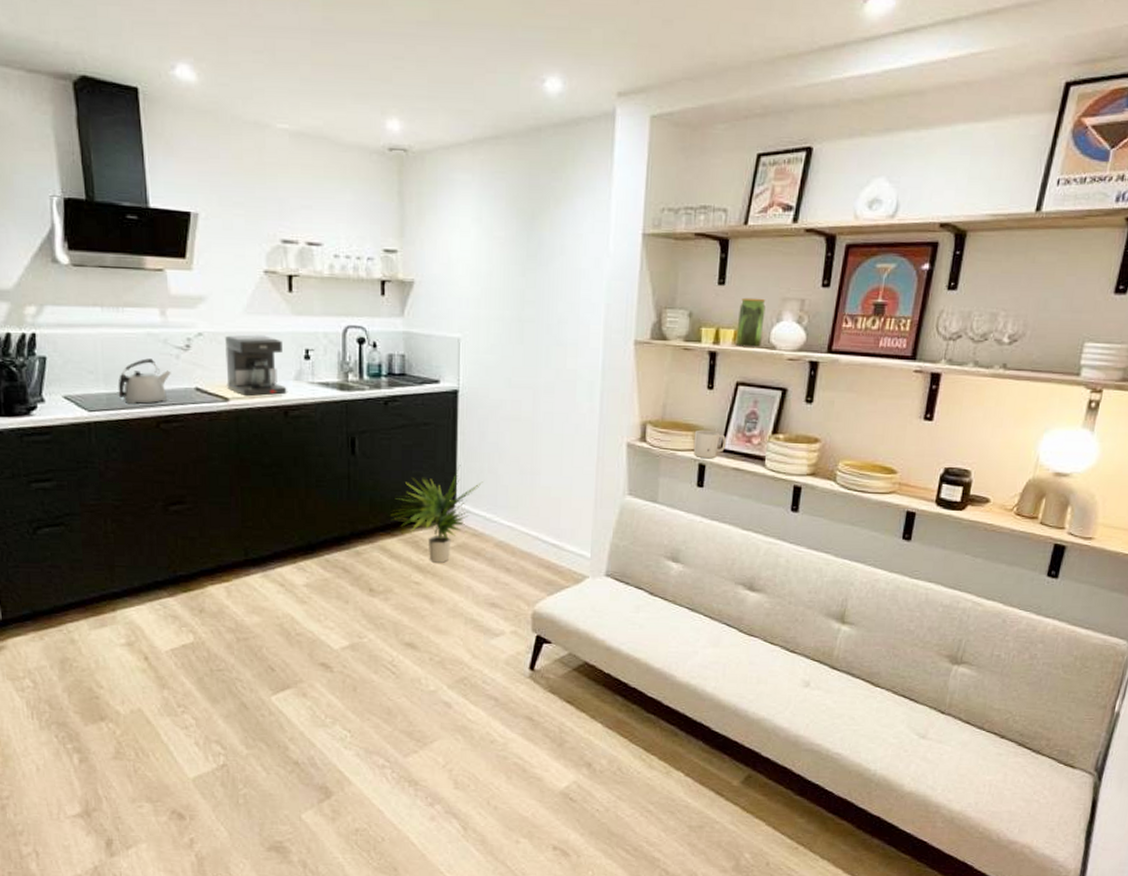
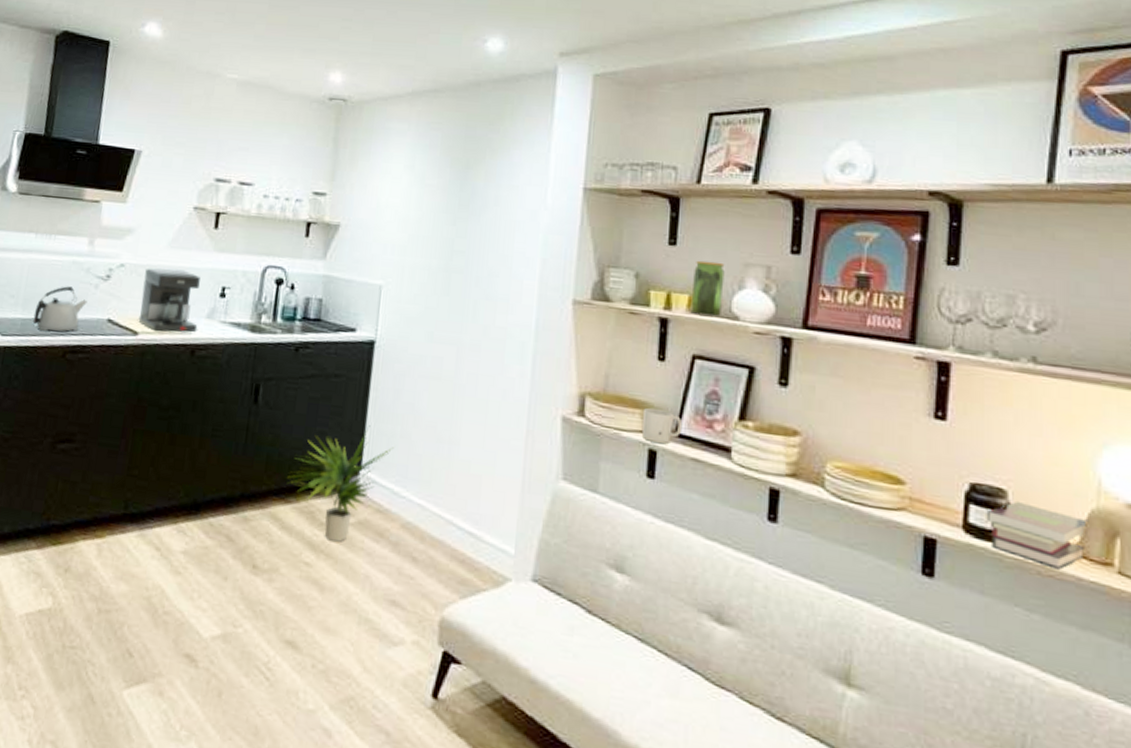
books: none [953,479,1026,525] -> present [986,502,1089,570]

